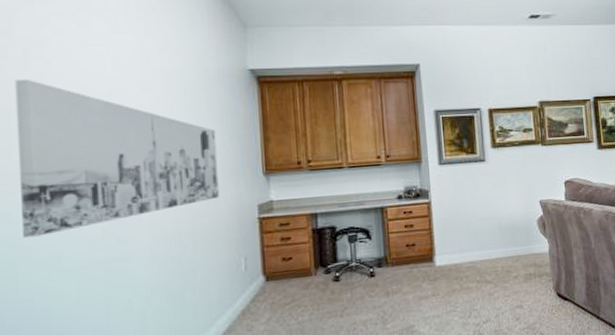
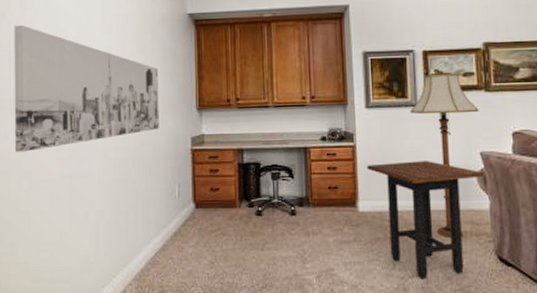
side table: none [442,212,544,324] -> present [367,161,484,279]
floor lamp: none [479,126,537,282] -> present [410,69,479,239]

